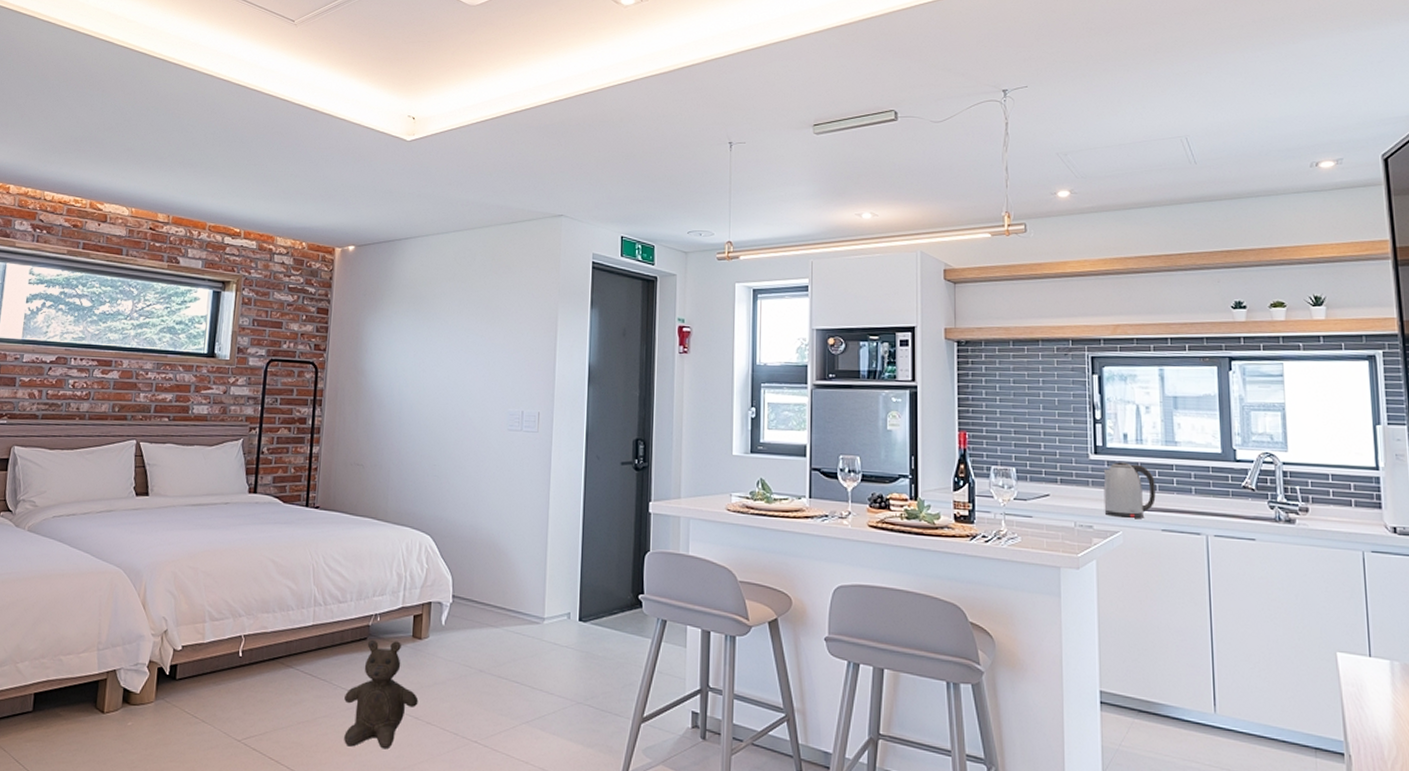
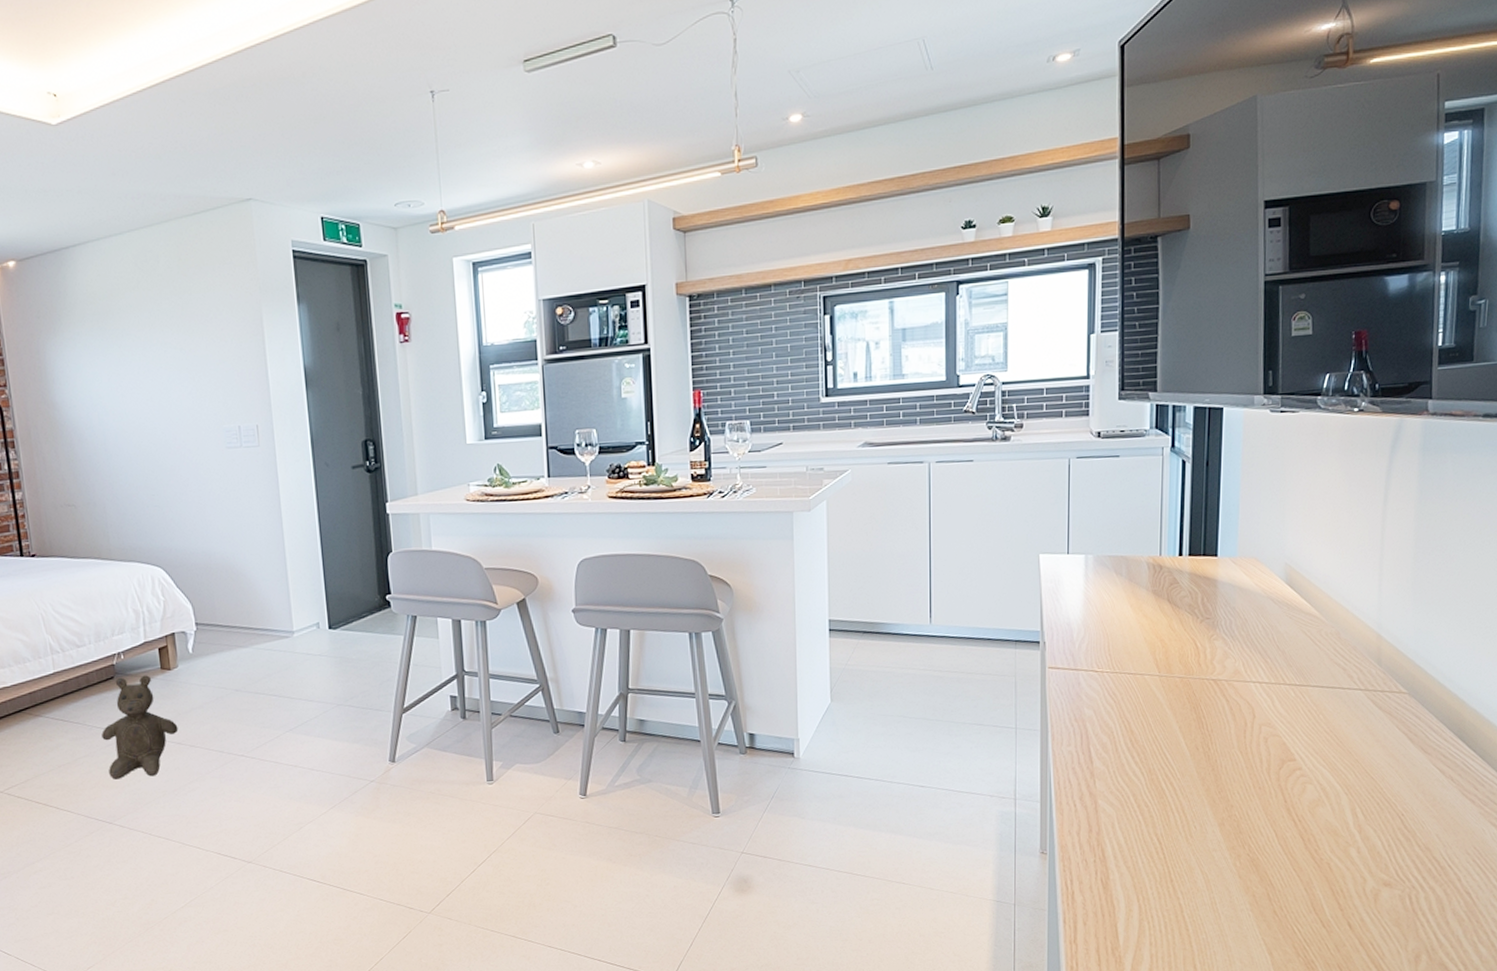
kettle: present [1103,462,1156,519] -> none [833,401,883,457]

